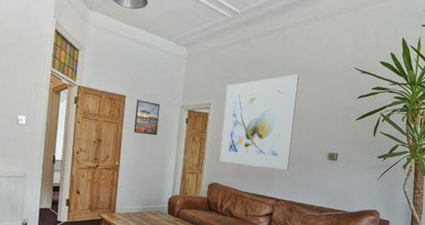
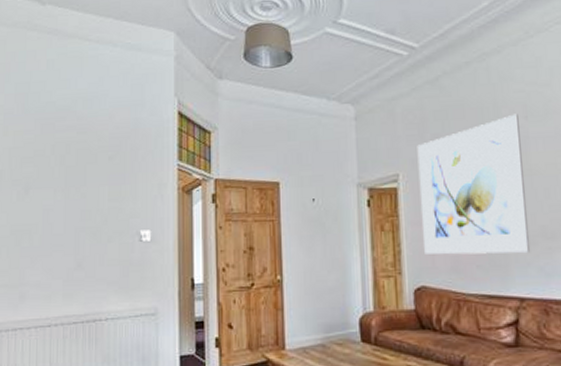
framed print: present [133,100,161,136] -> none [295,184,330,231]

